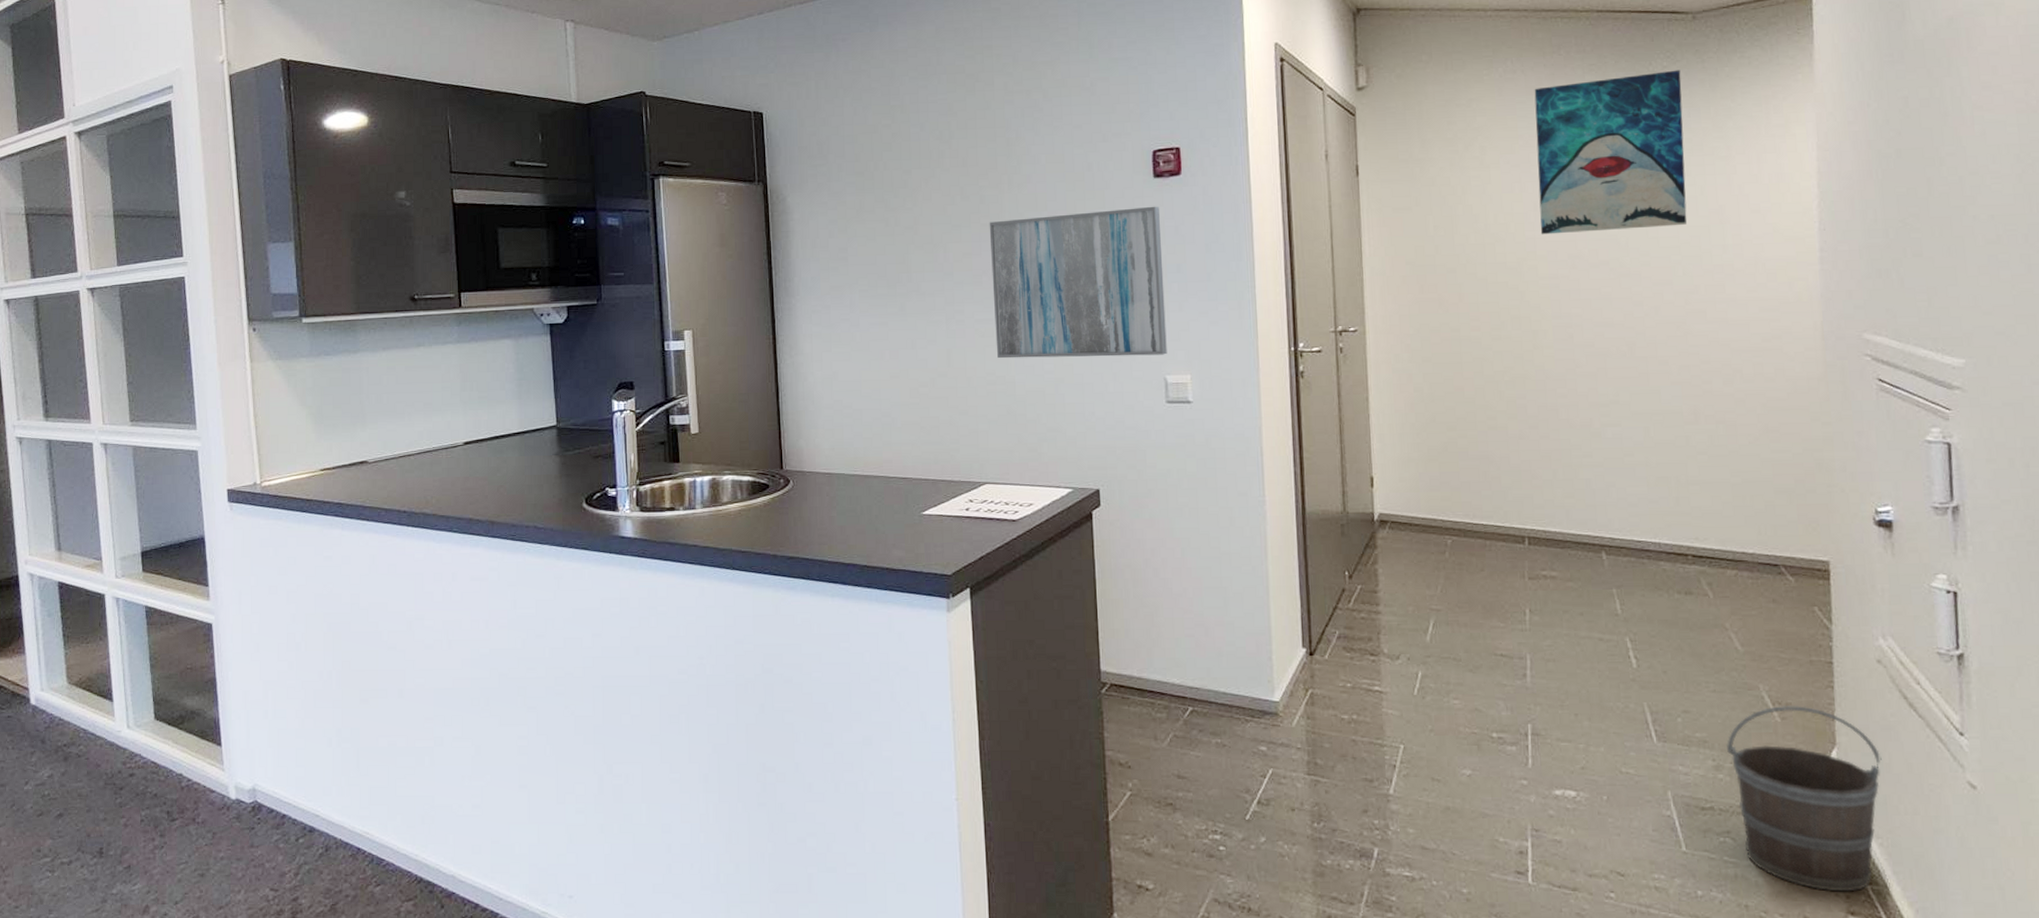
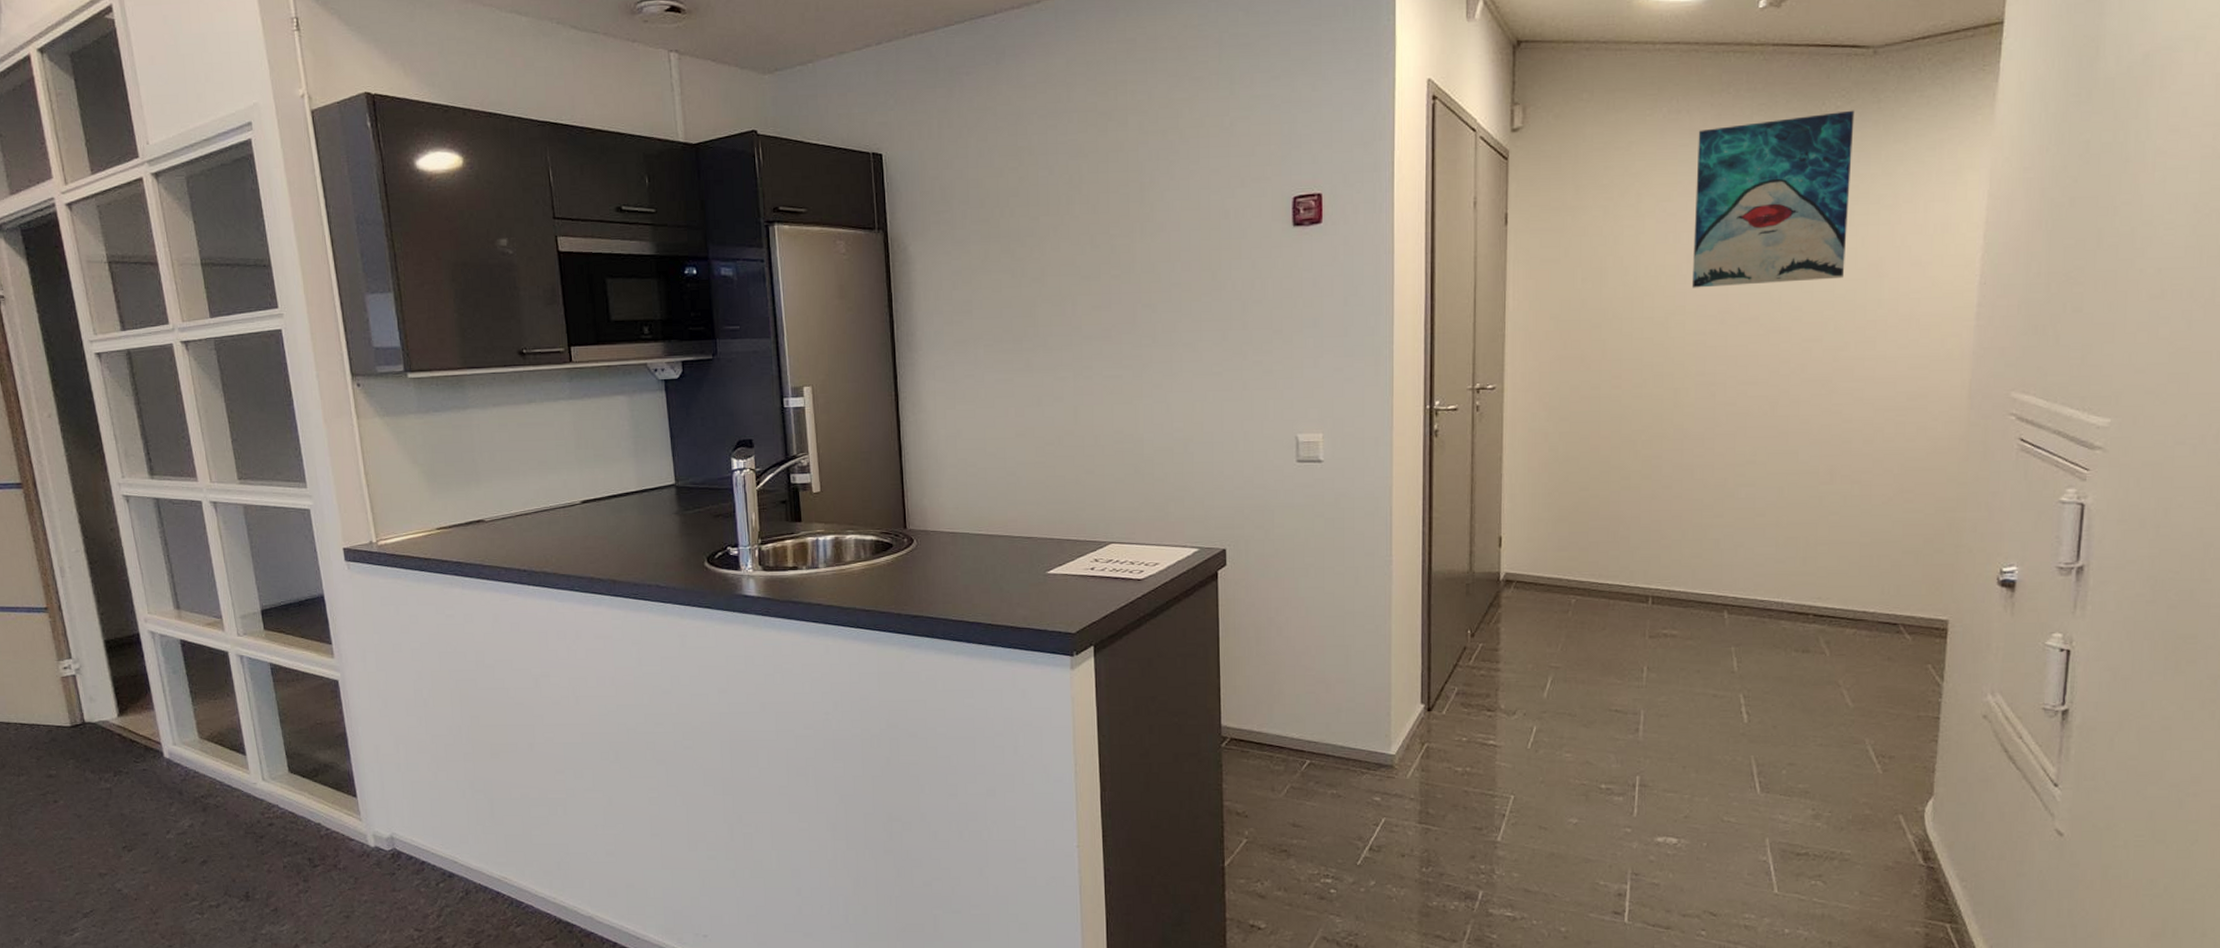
wall art: present [989,206,1167,359] -> none [1119,256,1300,417]
bucket: present [1727,706,1882,892] -> none [1827,759,1976,930]

